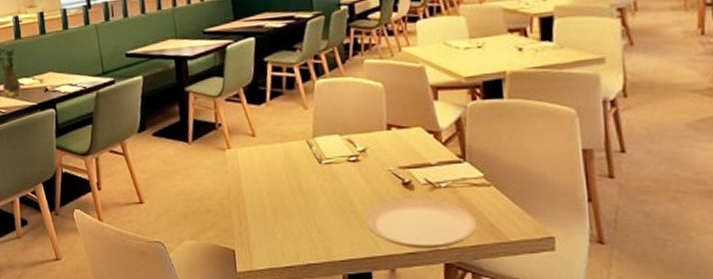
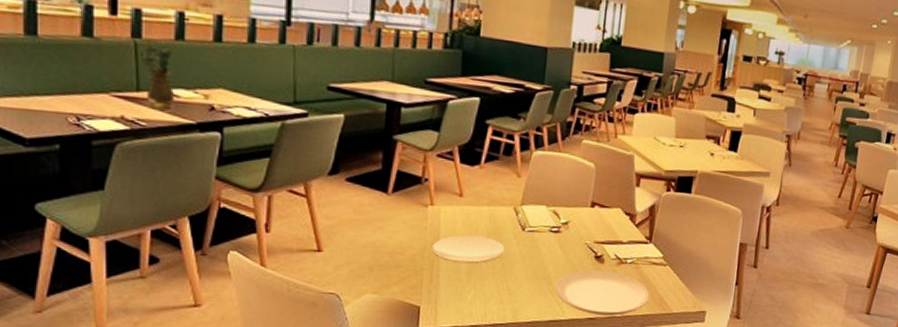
plate: none [236,173,306,204] -> present [432,234,505,264]

